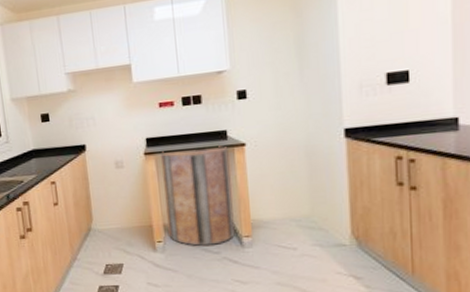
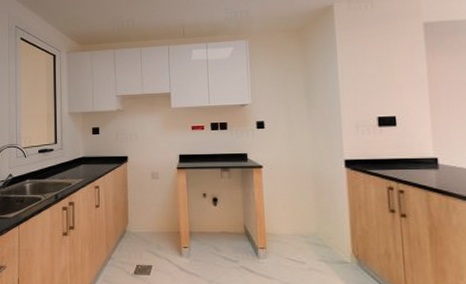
trash can: present [160,145,235,246] -> none [190,166,252,254]

